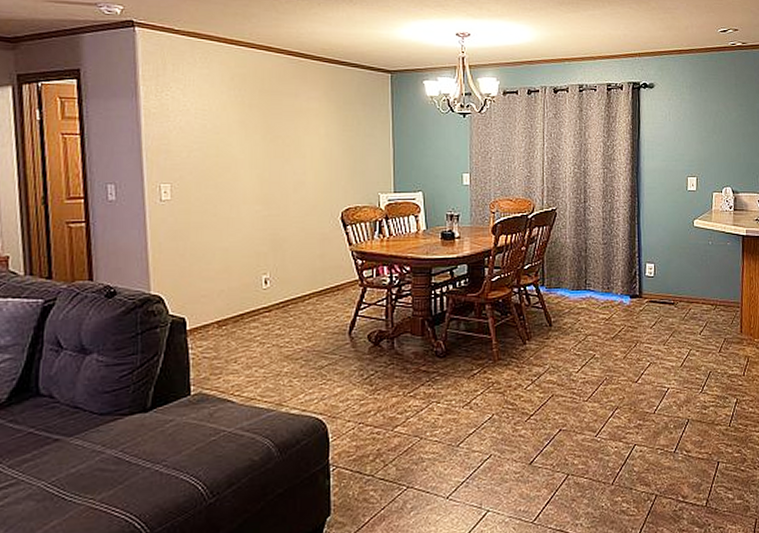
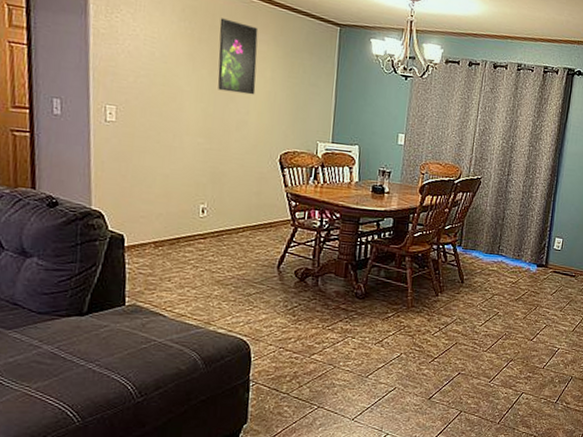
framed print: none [269,81,311,154] -> present [217,18,259,95]

